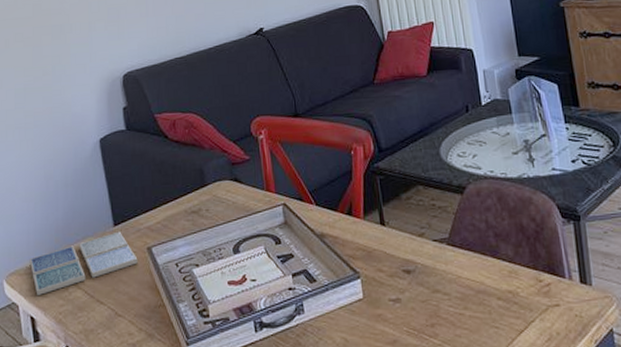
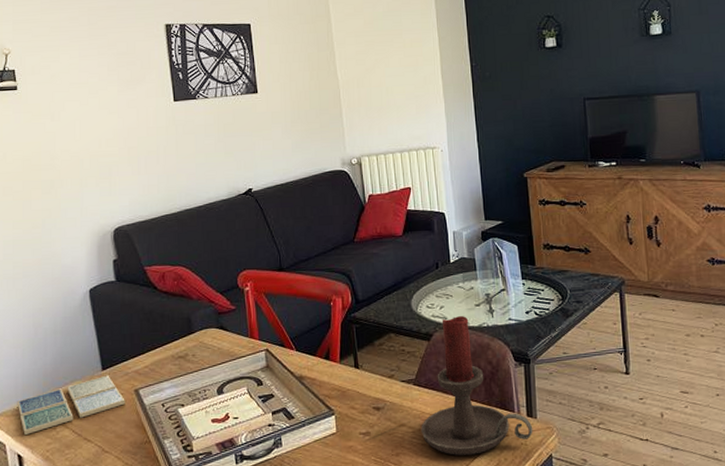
candle holder: none [457,166,589,328] -> present [421,316,533,455]

